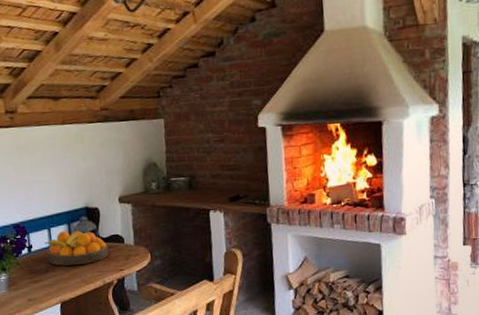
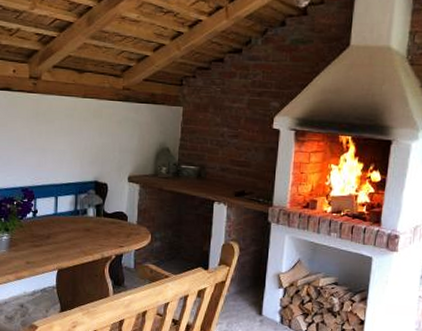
fruit bowl: present [44,230,109,266] -> none [49,201,111,236]

